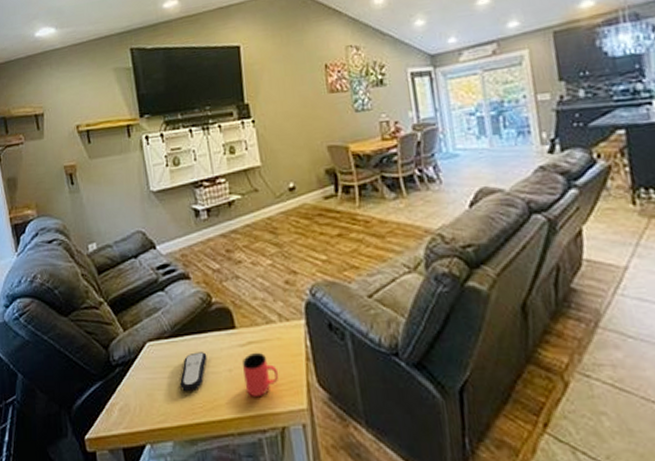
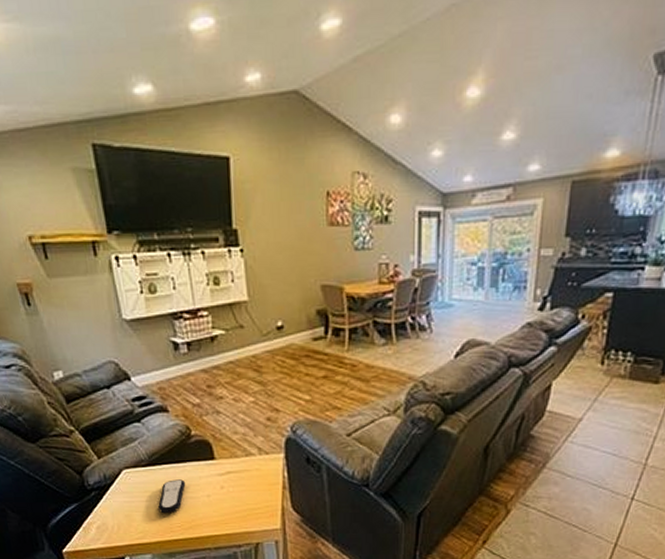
cup: present [242,352,279,398] -> none [220,481,256,519]

